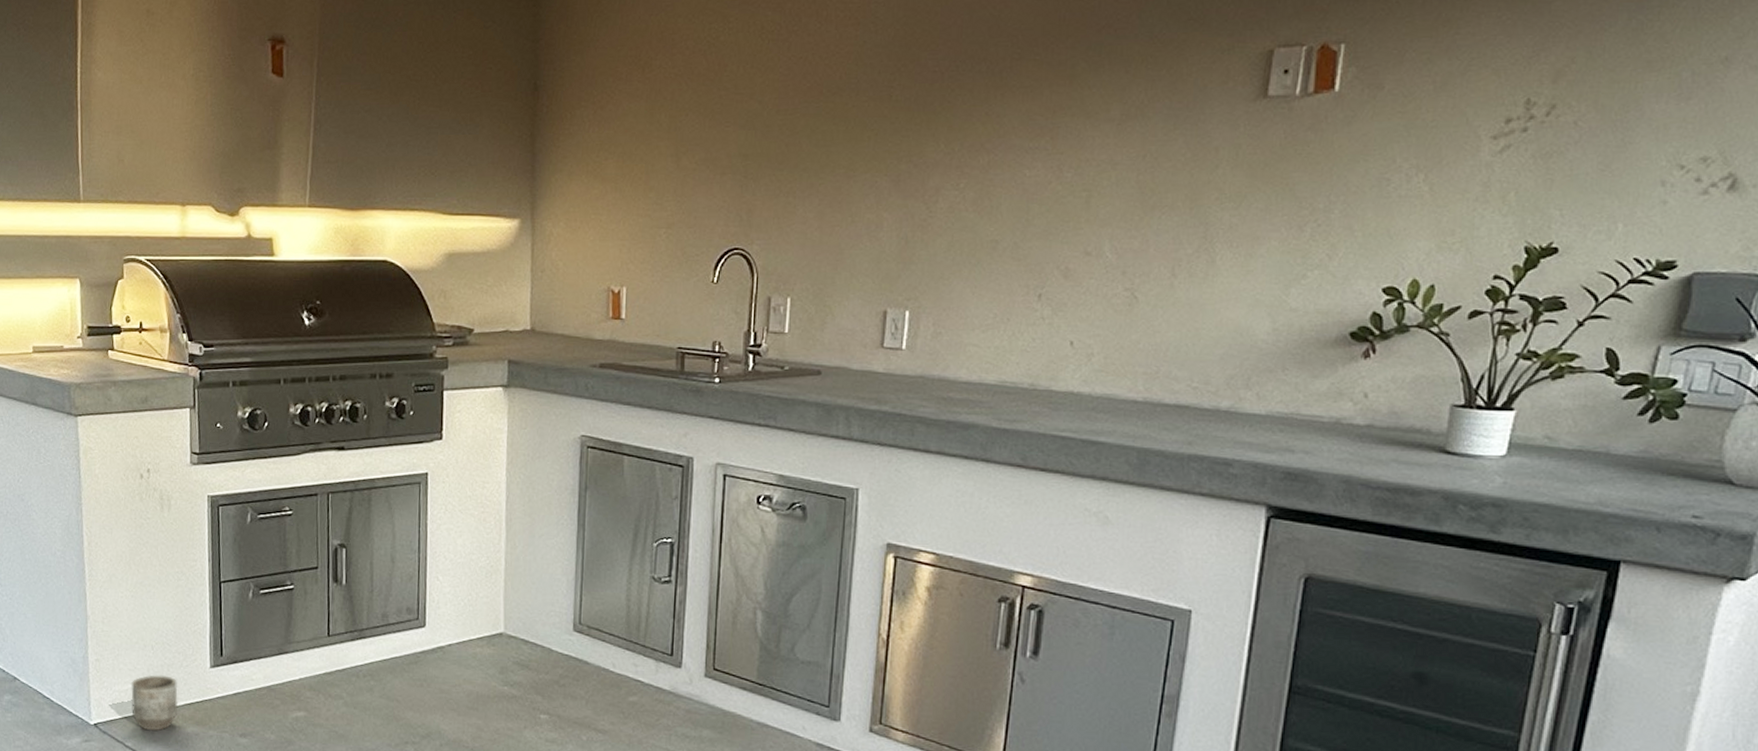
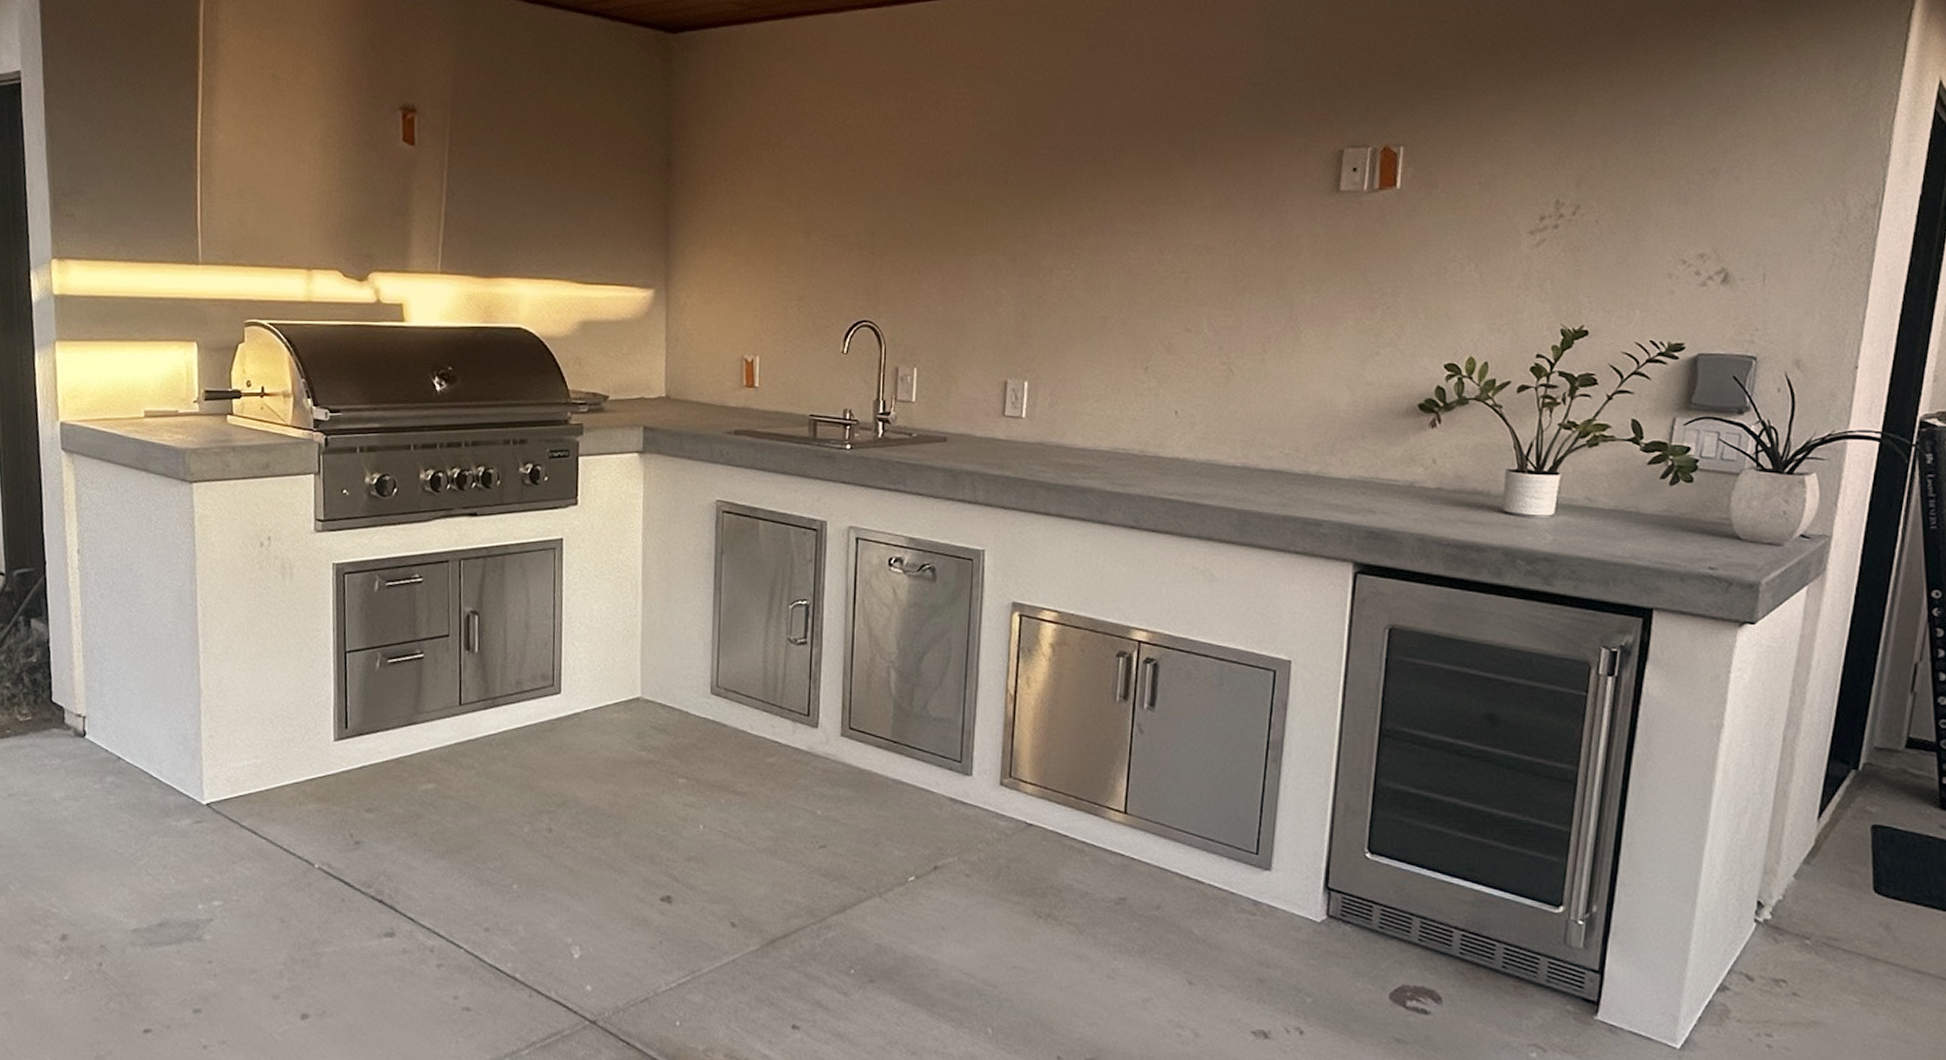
planter: present [131,674,178,731] -> none [248,750,299,808]

